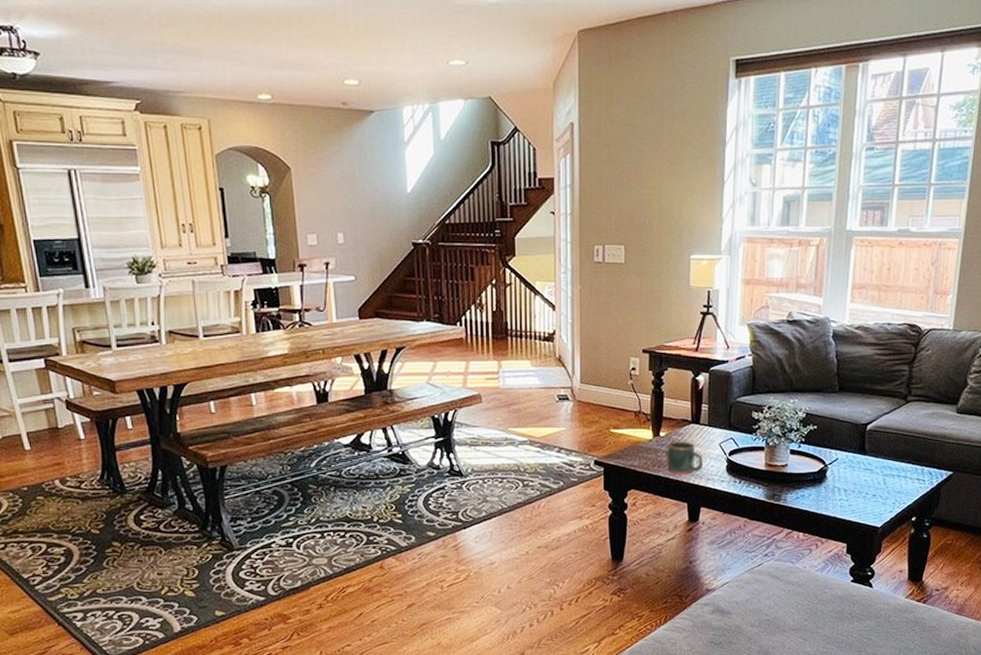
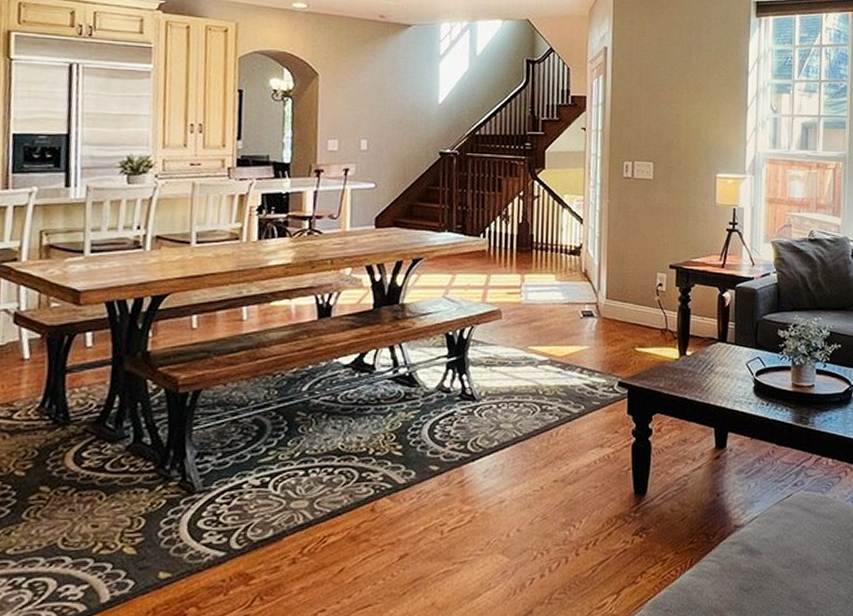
mug: present [667,441,703,475] -> none [694,360,730,397]

